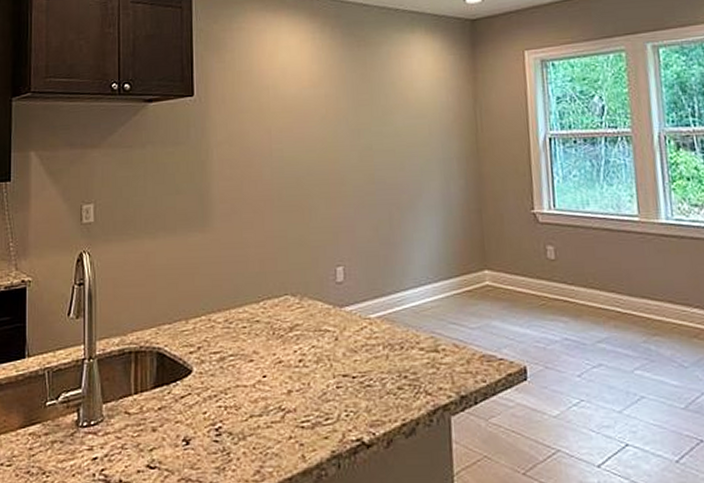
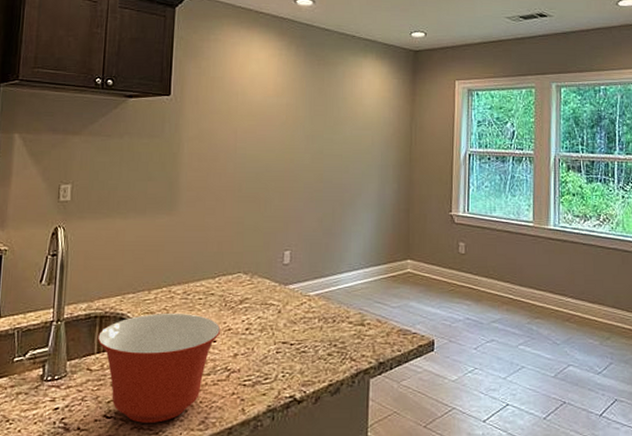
mixing bowl: none [133,345,271,474] -> present [97,314,221,423]

